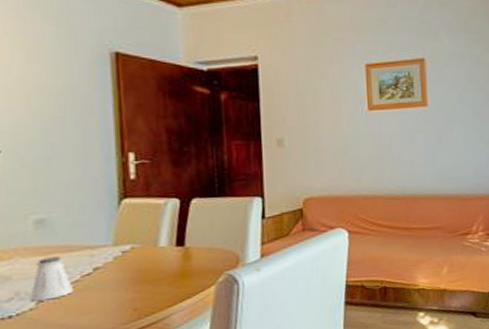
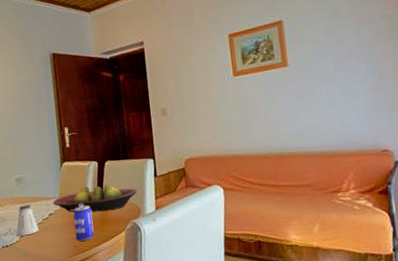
fruit bowl: none [101,226,237,265] -> present [52,183,138,213]
beer can: none [135,252,168,302] -> present [73,203,94,241]

